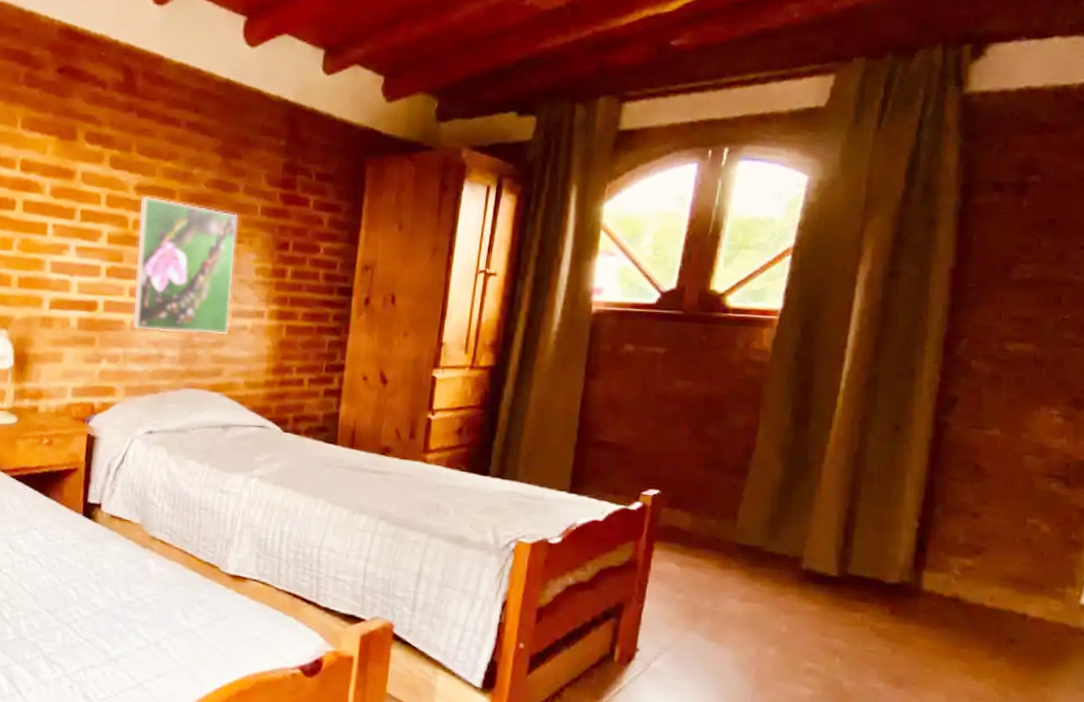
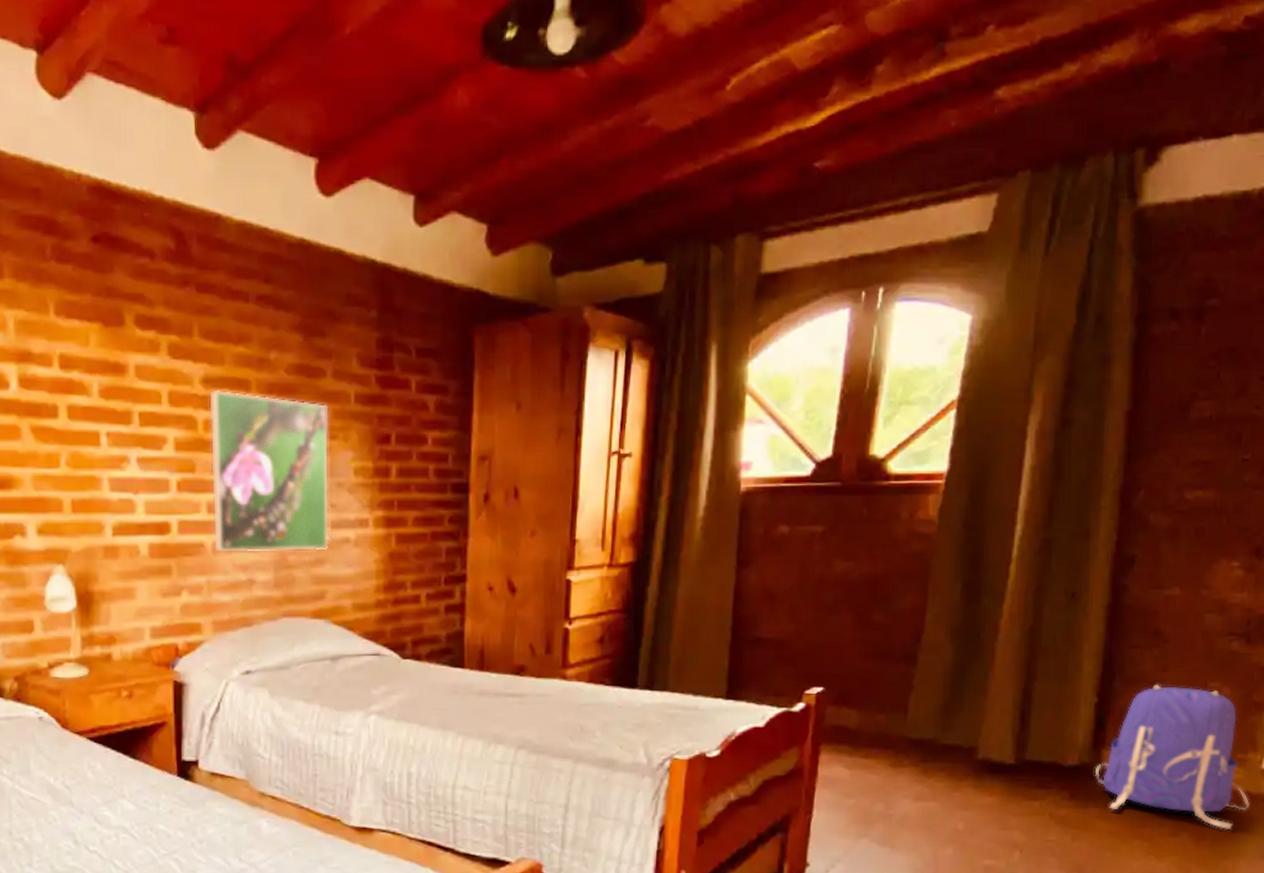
backpack: none [916,516,1068,658] -> present [1095,685,1250,829]

